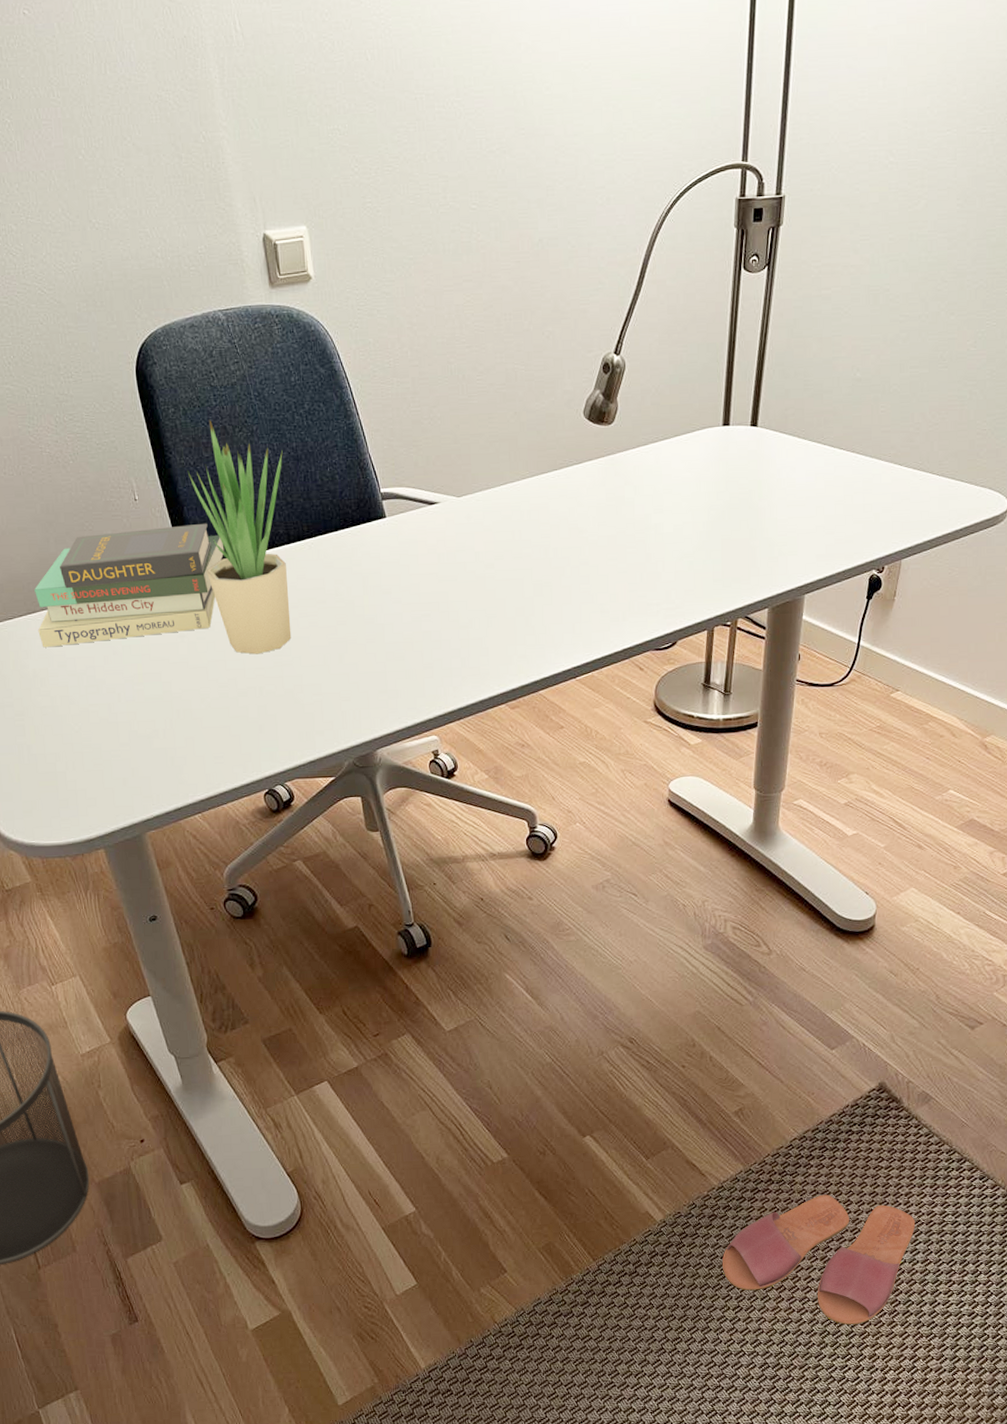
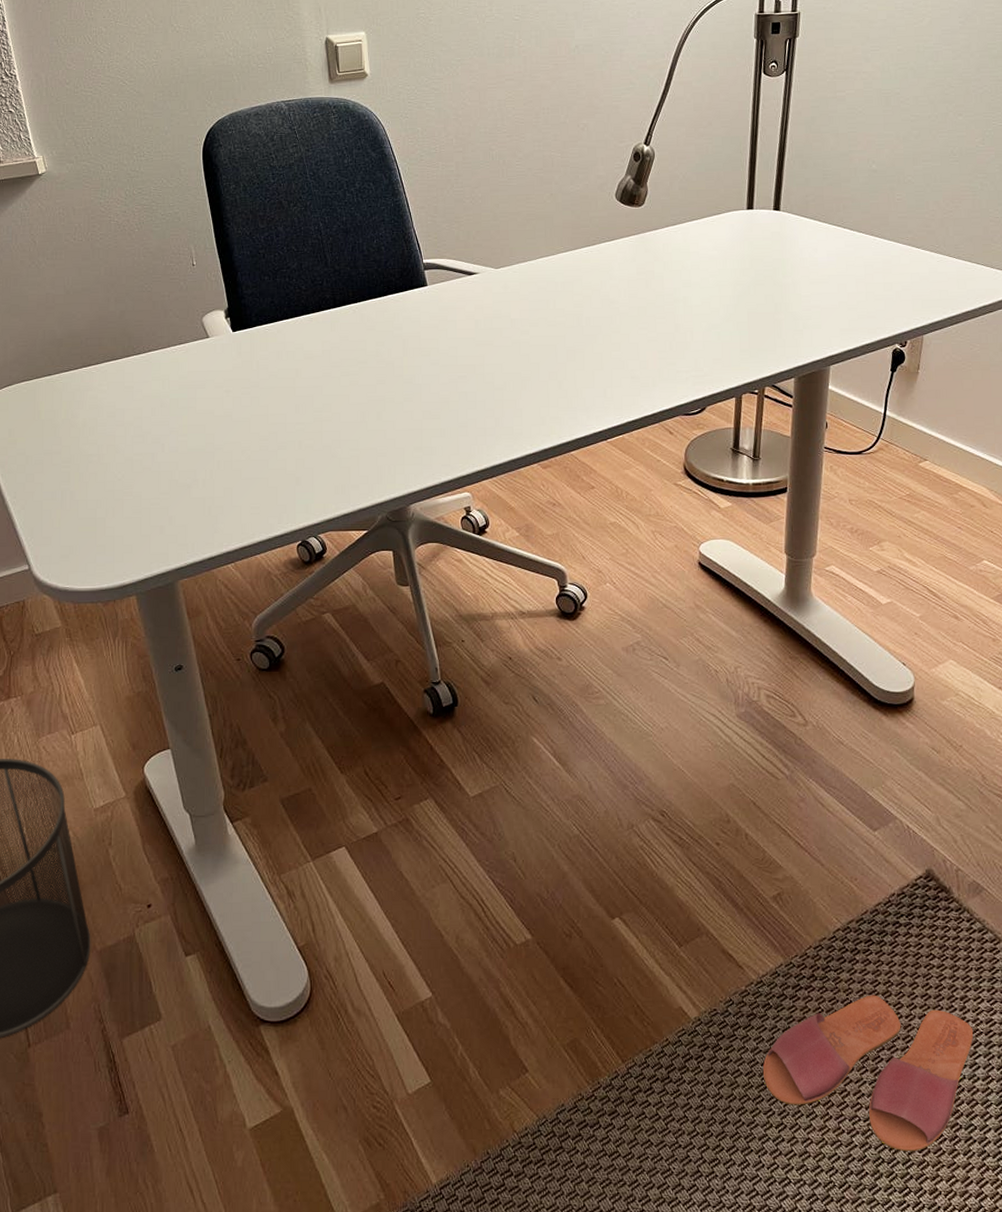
books: present [34,523,225,648] -> none [91,287,273,399]
potted plant: present [187,419,292,655] -> none [243,195,333,410]

